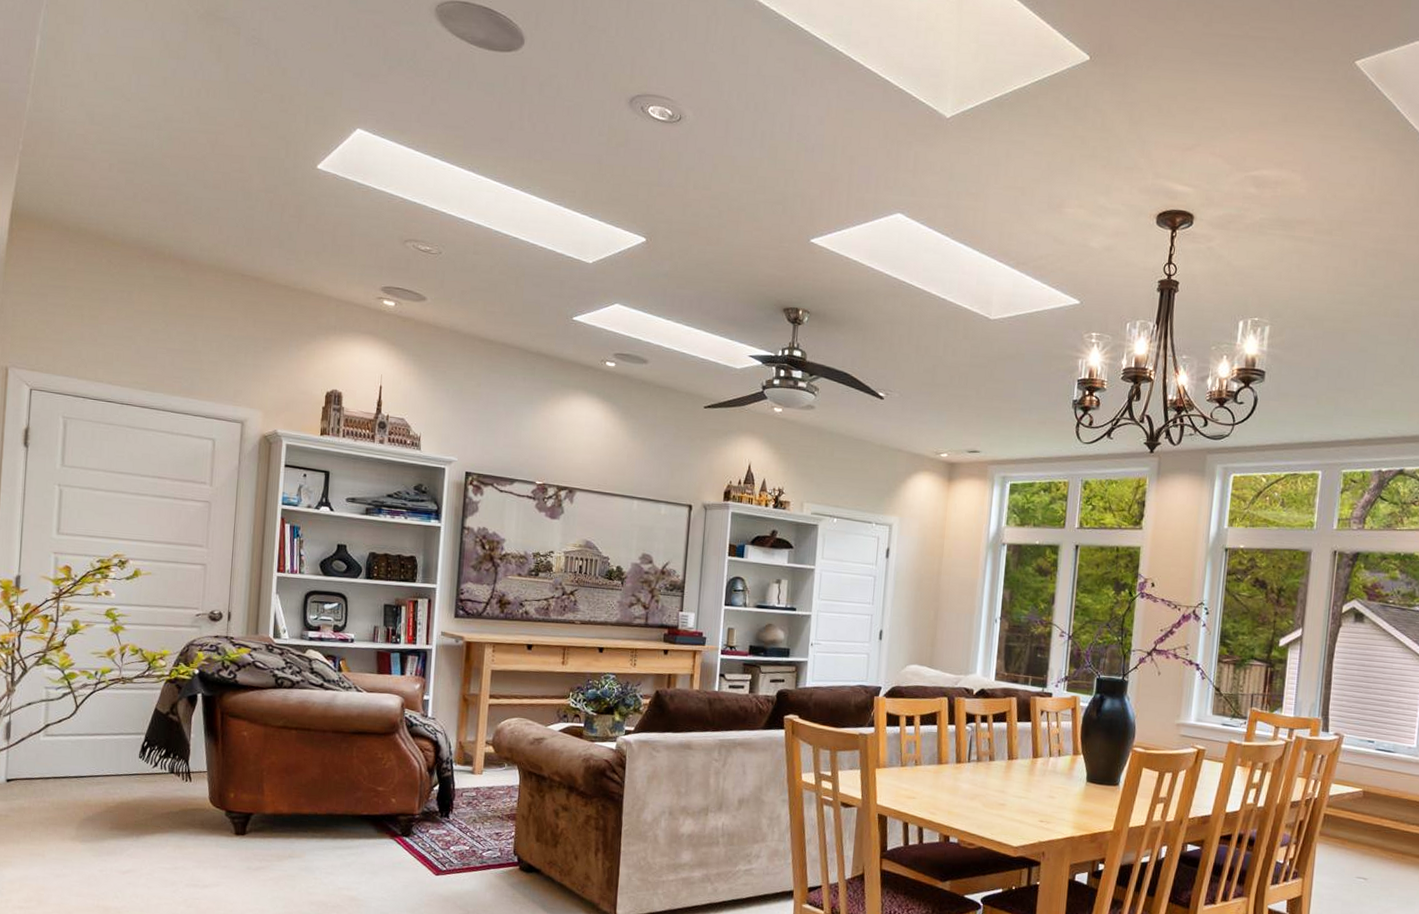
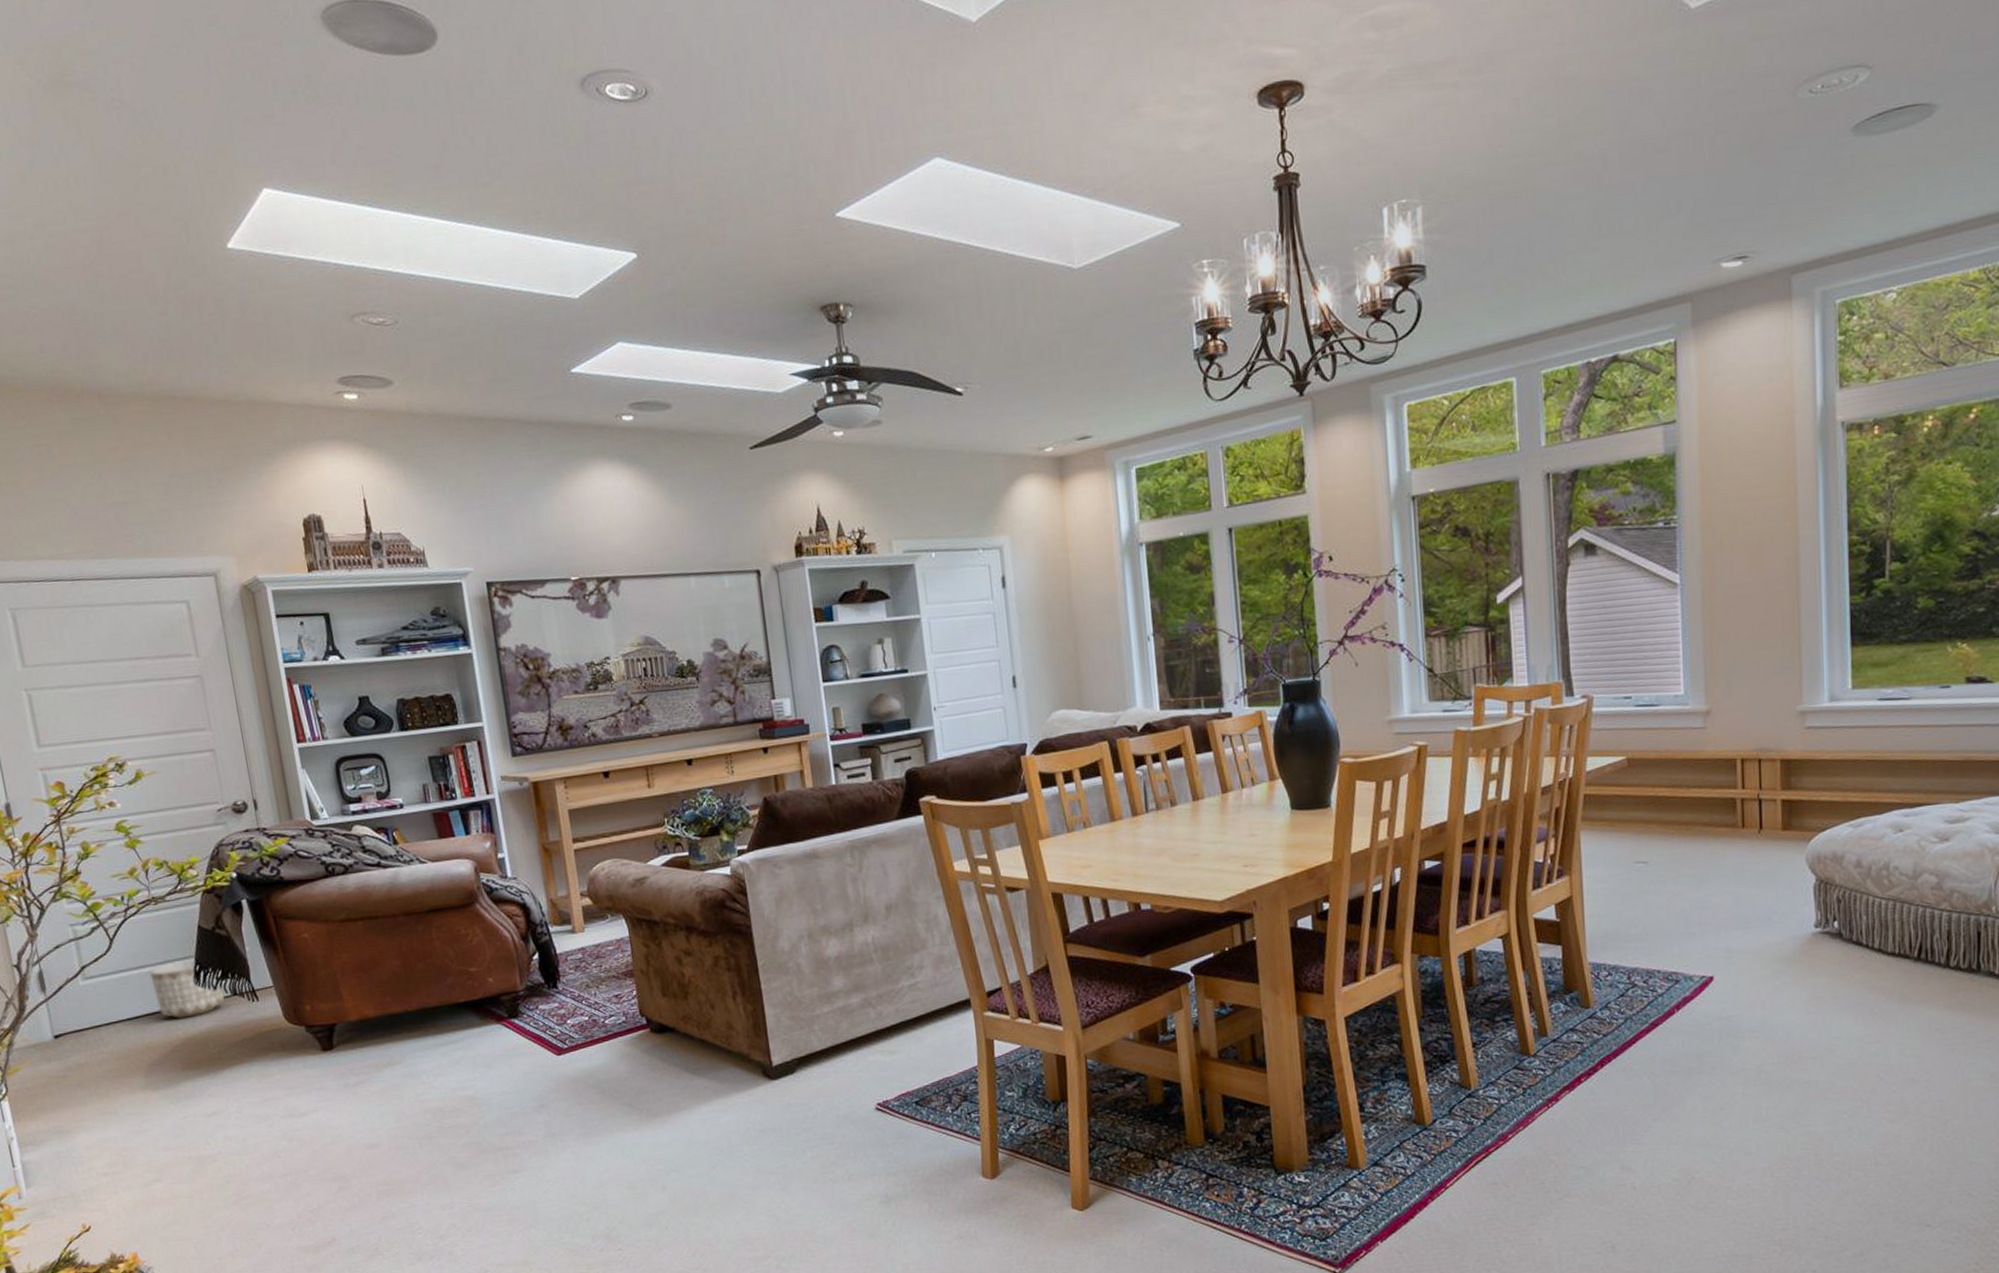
planter: none [103,735,165,785] -> present [150,959,225,1019]

